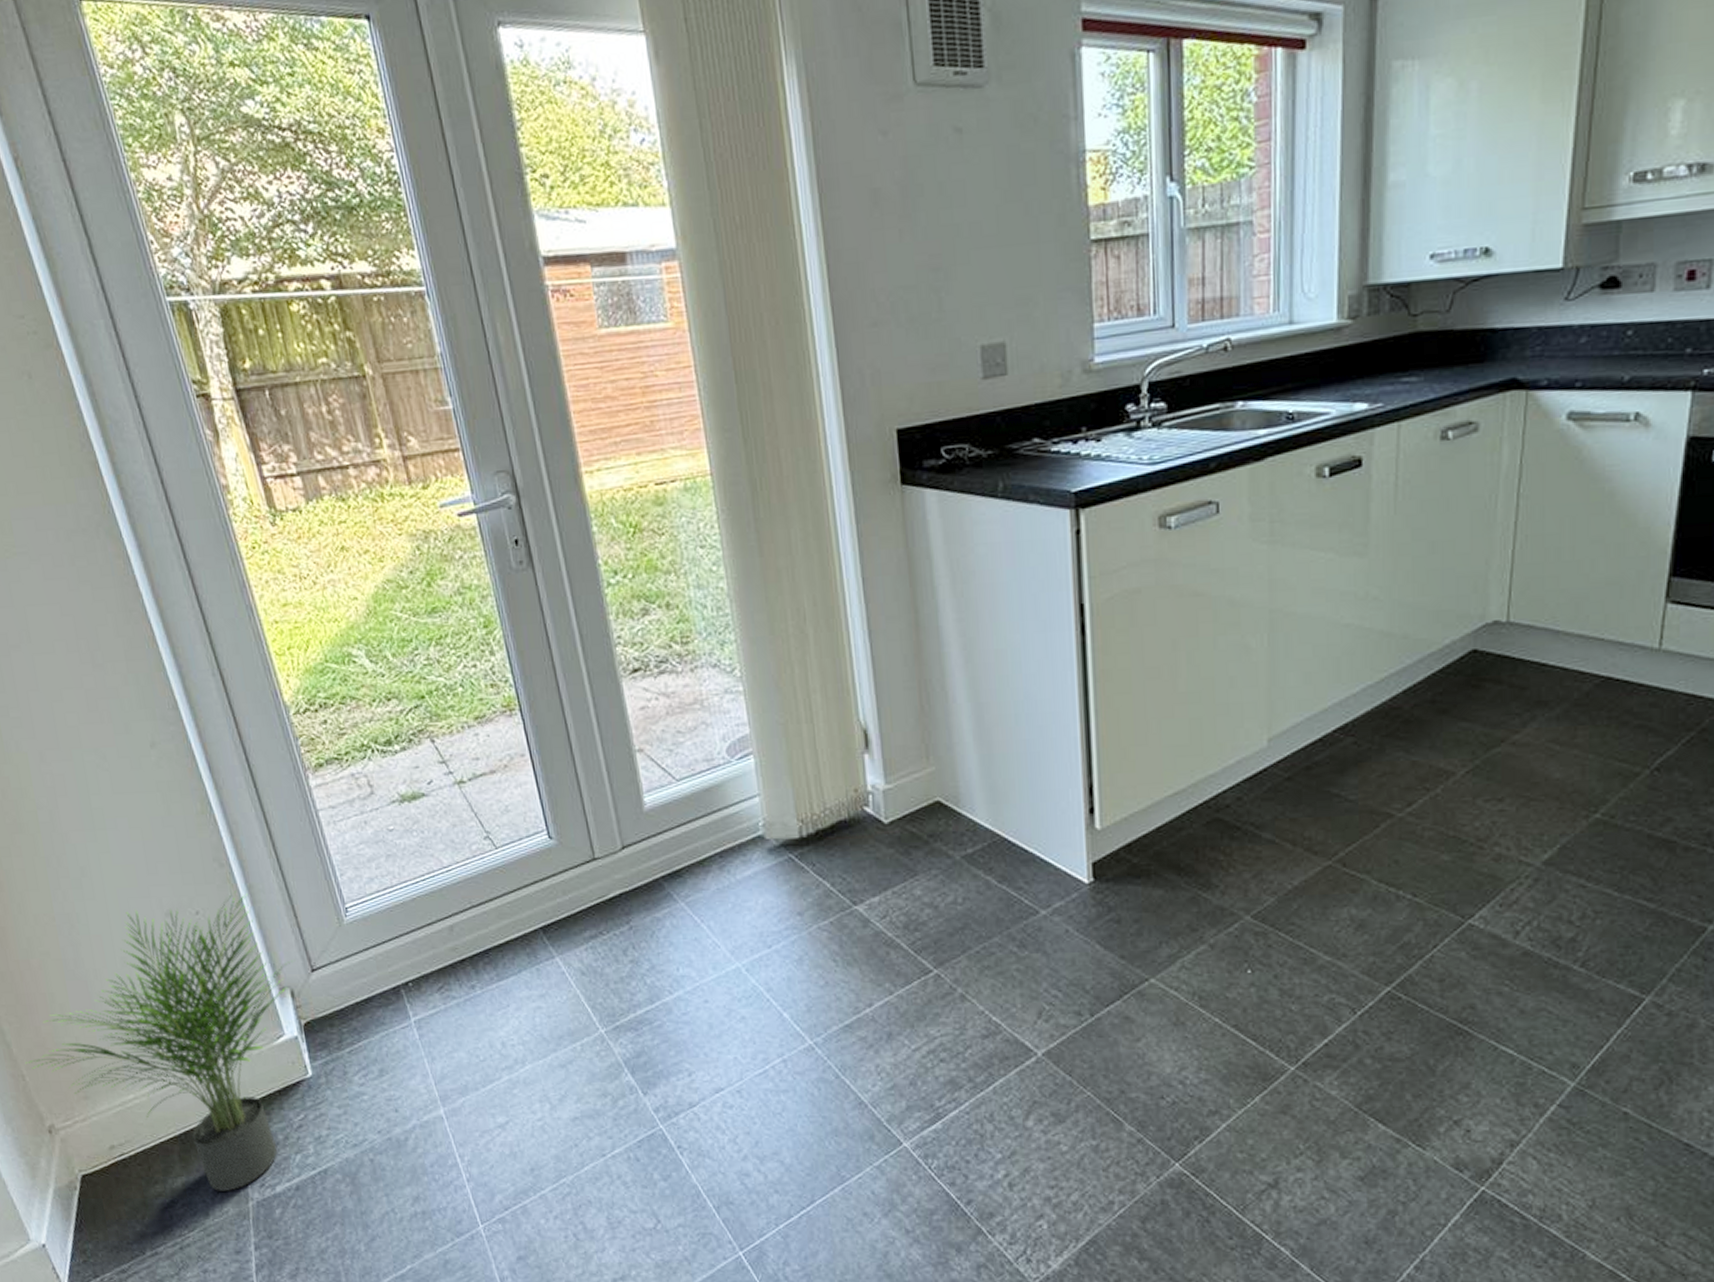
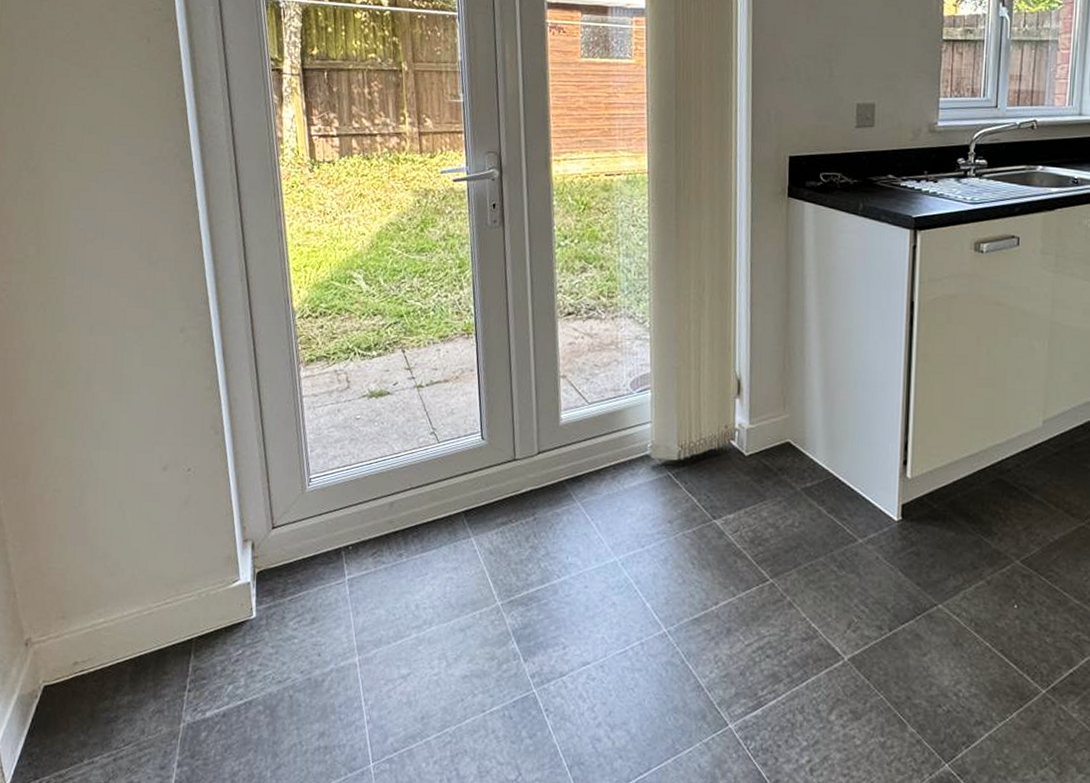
potted plant: present [26,891,293,1191] -> none [20,455,258,712]

